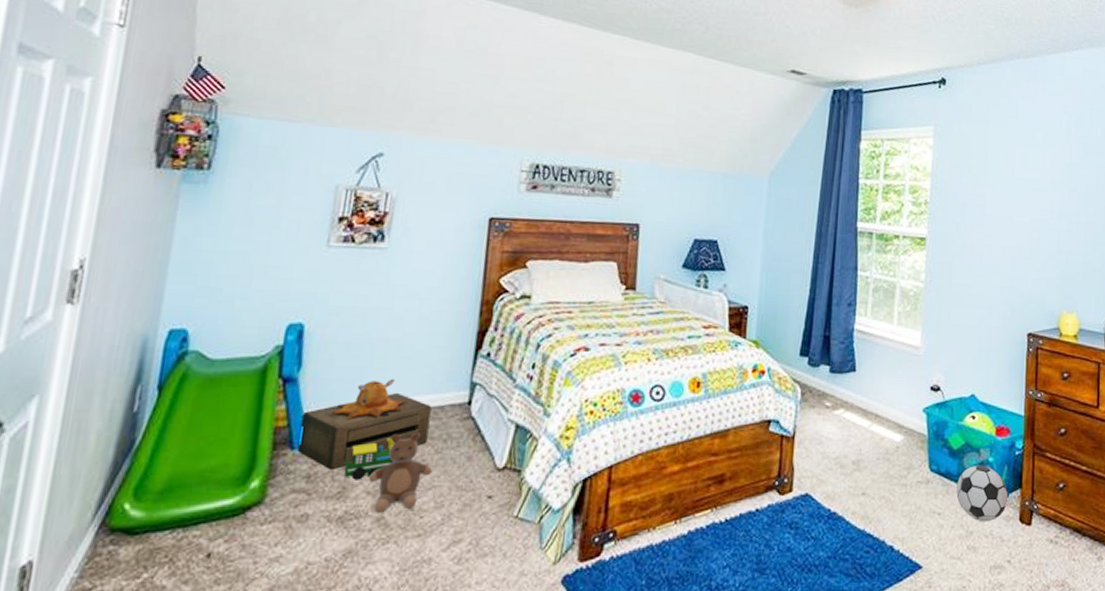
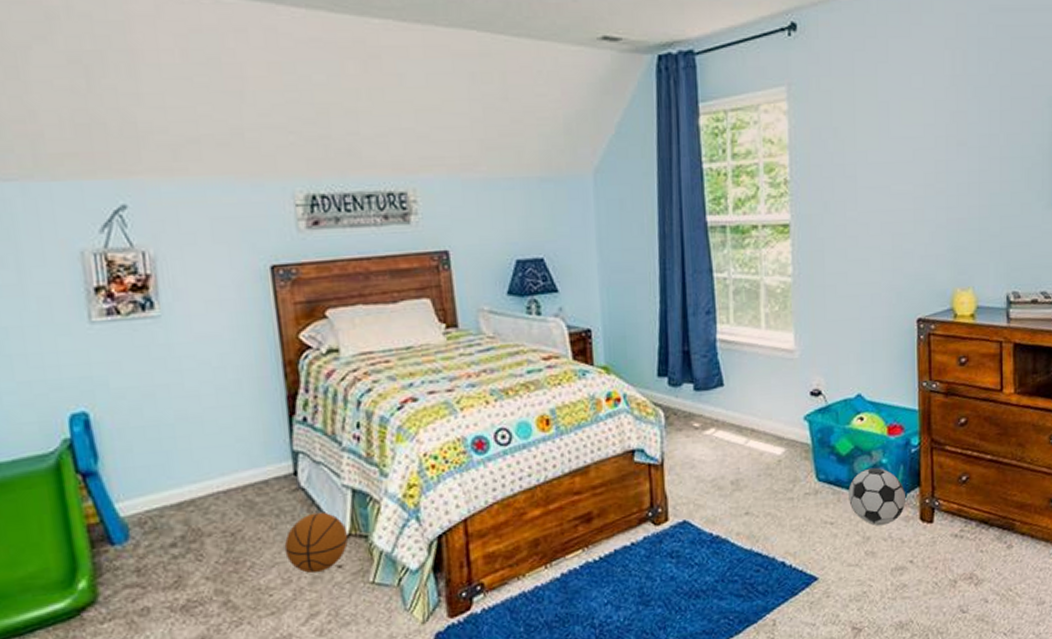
toy box: present [298,378,432,471] -> none [114,458,258,561]
toy train: present [344,437,395,480] -> none [173,520,227,568]
teddy bear: present [368,432,433,513] -> none [203,510,272,597]
basketball: none [443,442,504,501] -> present [284,512,349,573]

